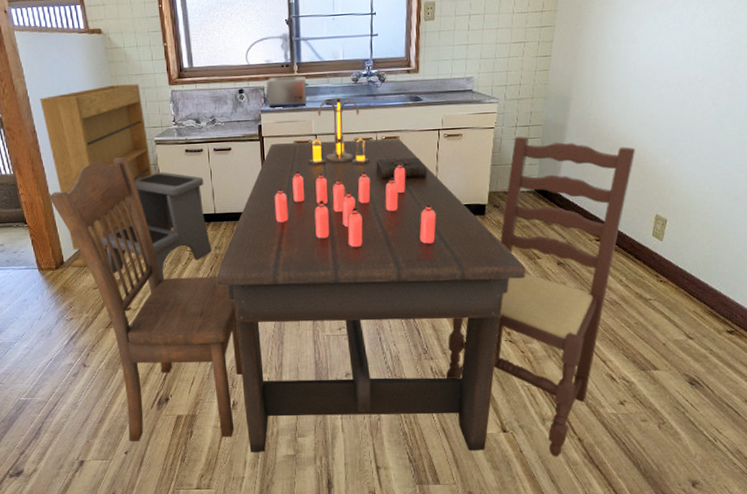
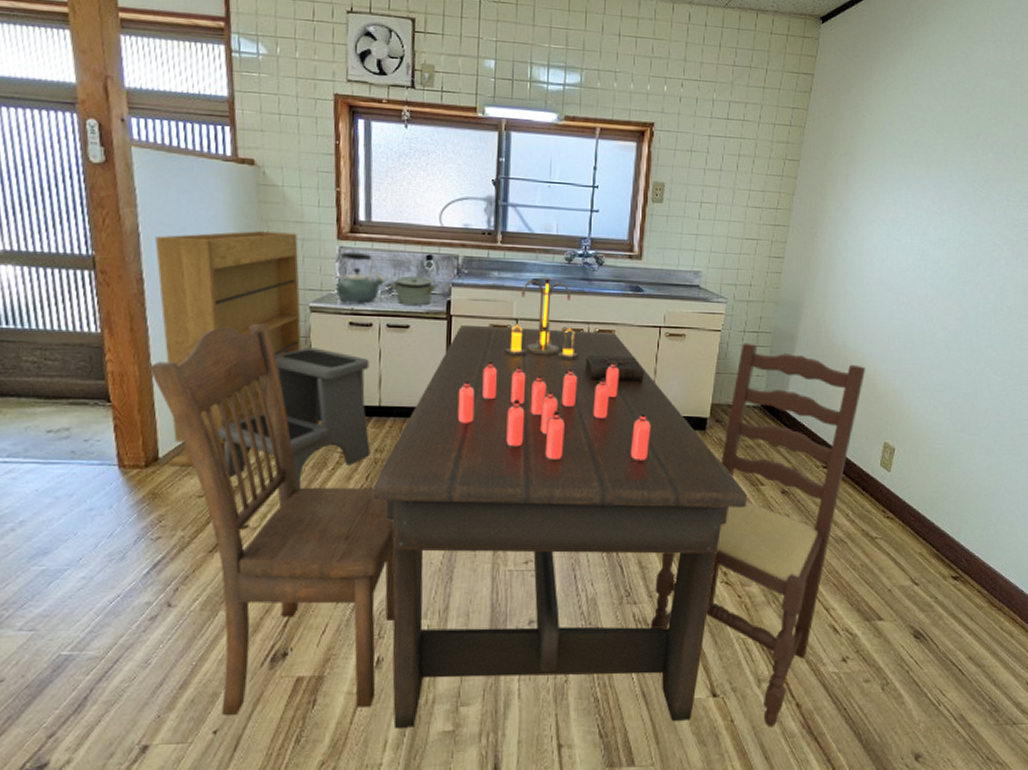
kettle: none [171,94,210,135] -> present [335,253,387,304]
saucepan: none [212,107,250,132] -> present [389,275,438,306]
toaster: present [266,76,308,108] -> none [461,245,513,285]

